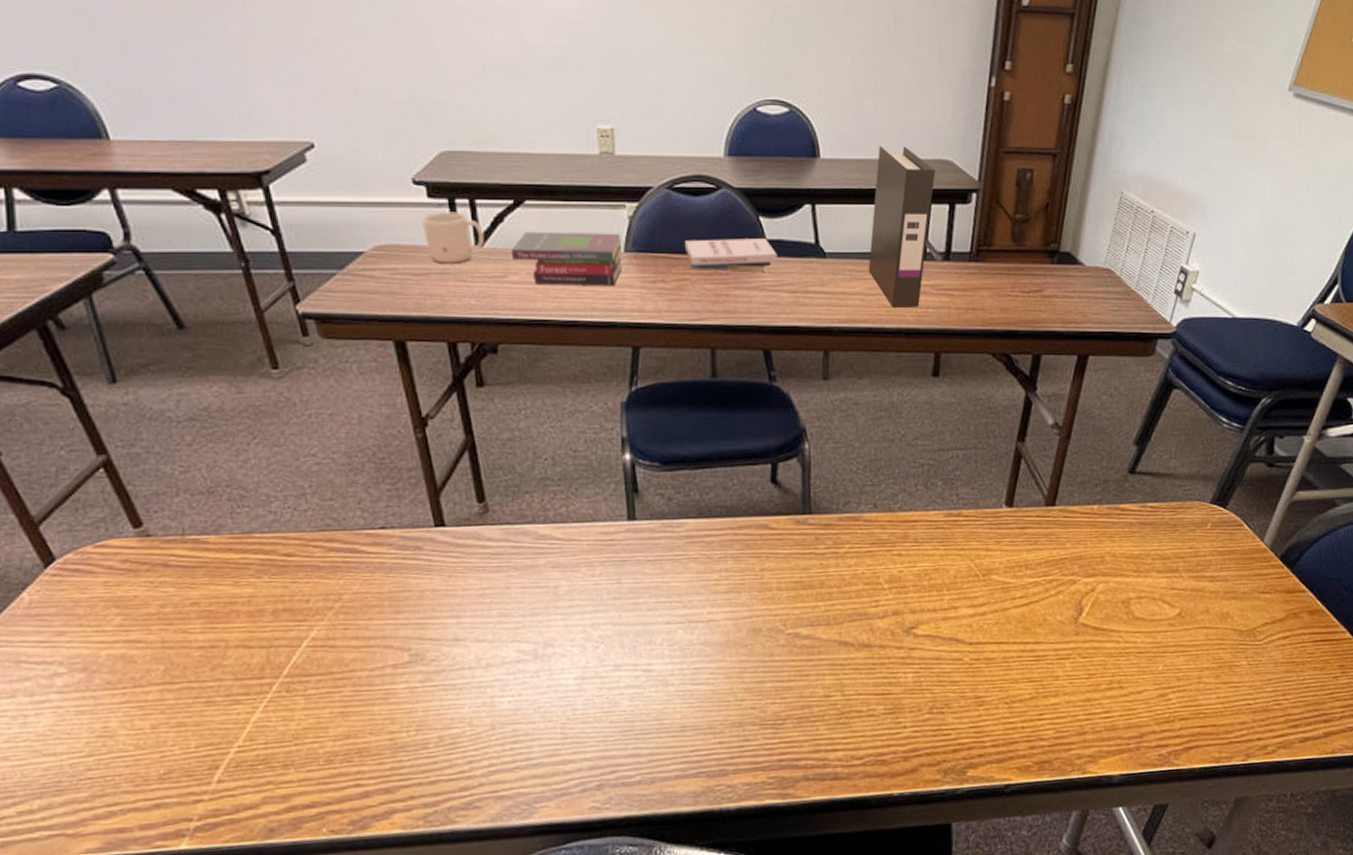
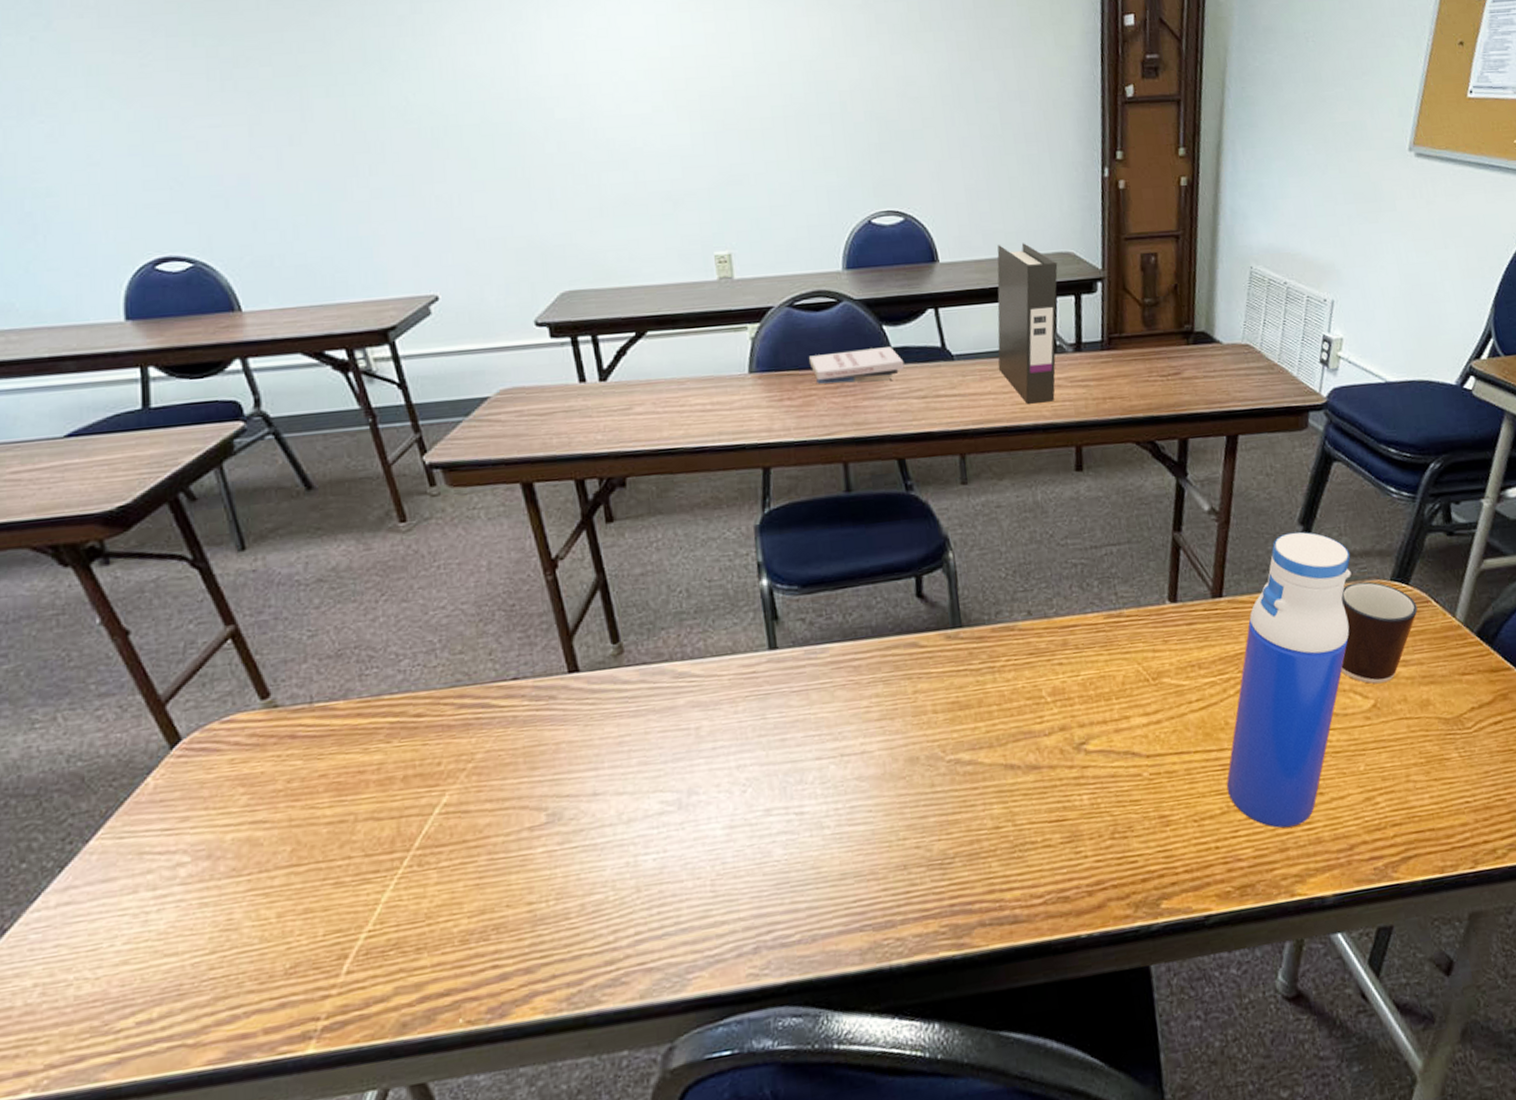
mug: present [422,212,485,263] -> none [545,349,609,401]
books: present [511,231,622,286] -> none [635,355,748,413]
water bottle: none [1038,451,1177,715] -> present [1226,531,1352,829]
mug: none [1154,502,1230,595] -> present [1341,581,1418,684]

